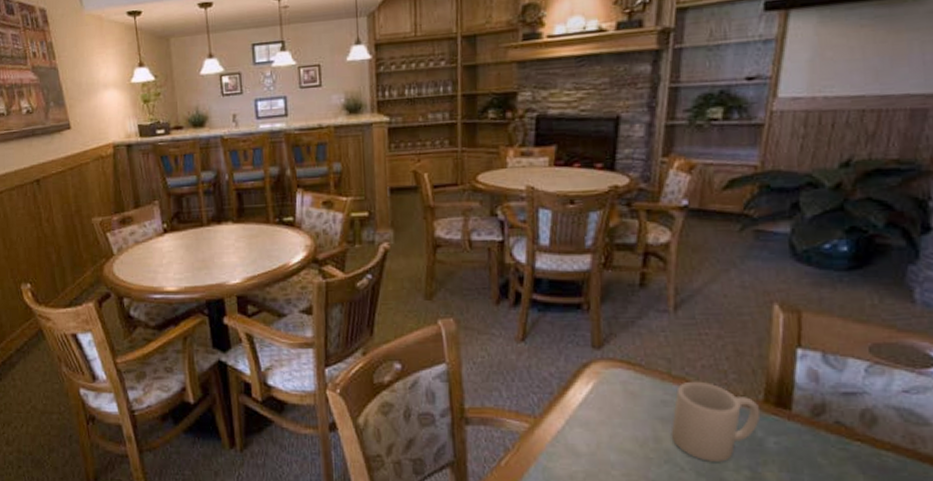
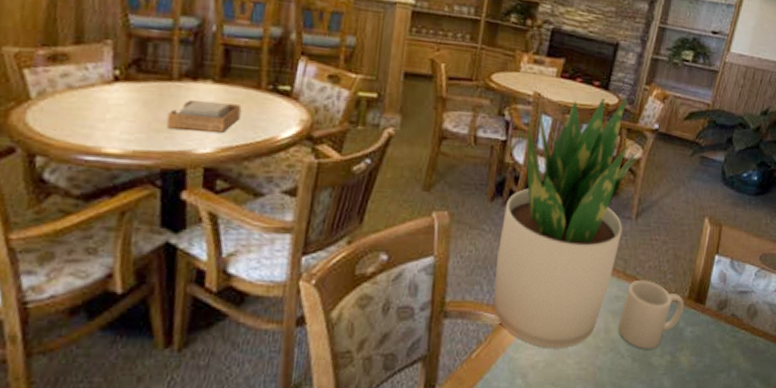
napkin holder: none [204,238,258,266] -> present [166,99,242,133]
planter: none [512,176,665,458] -> present [493,97,638,348]

